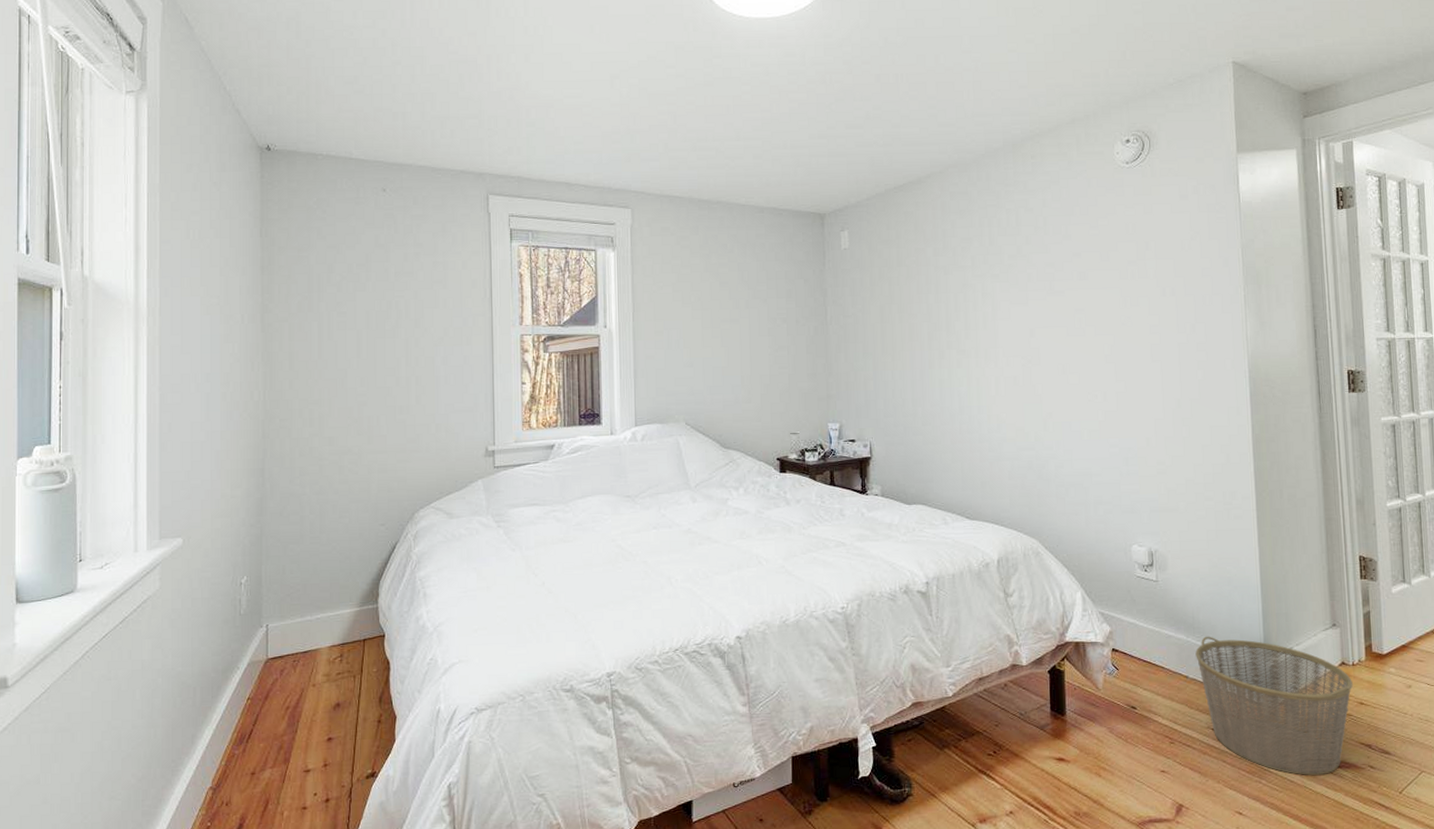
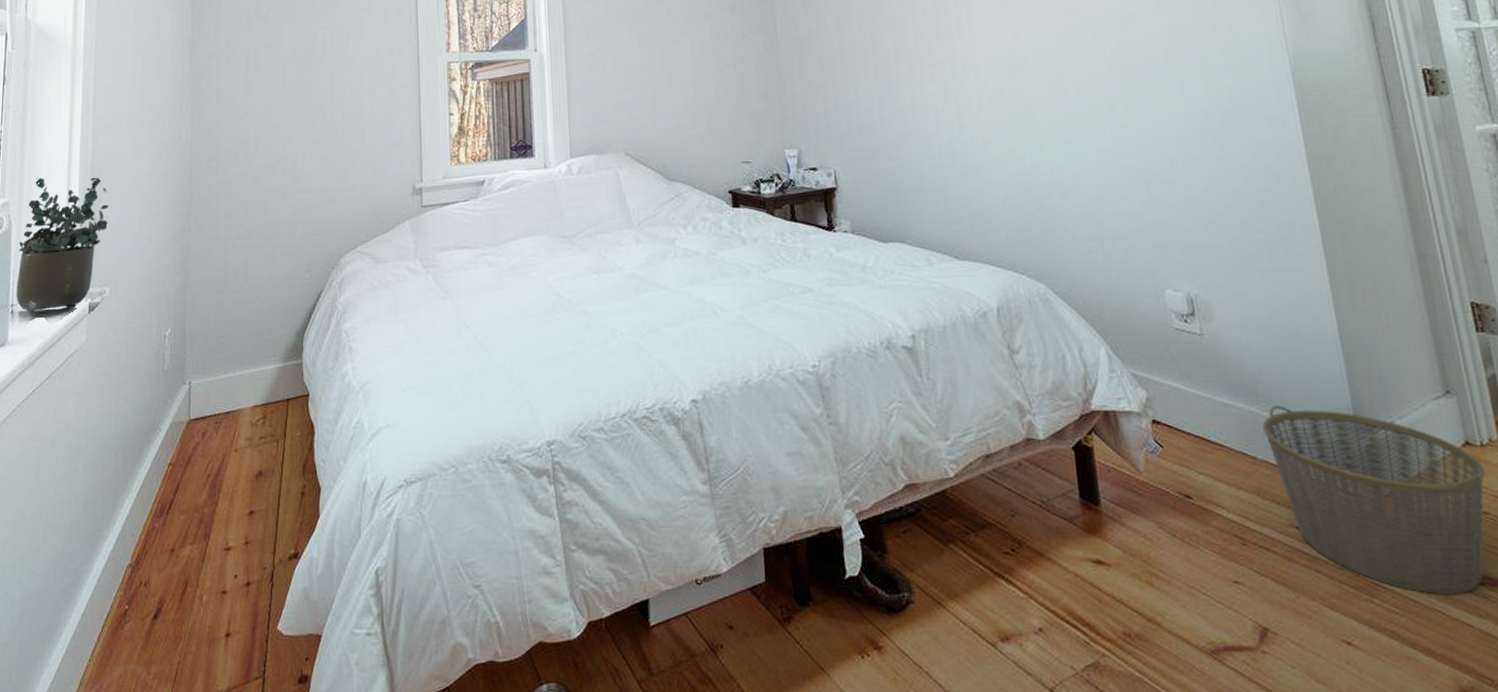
potted plant: none [84,431,180,564] -> present [16,175,109,316]

